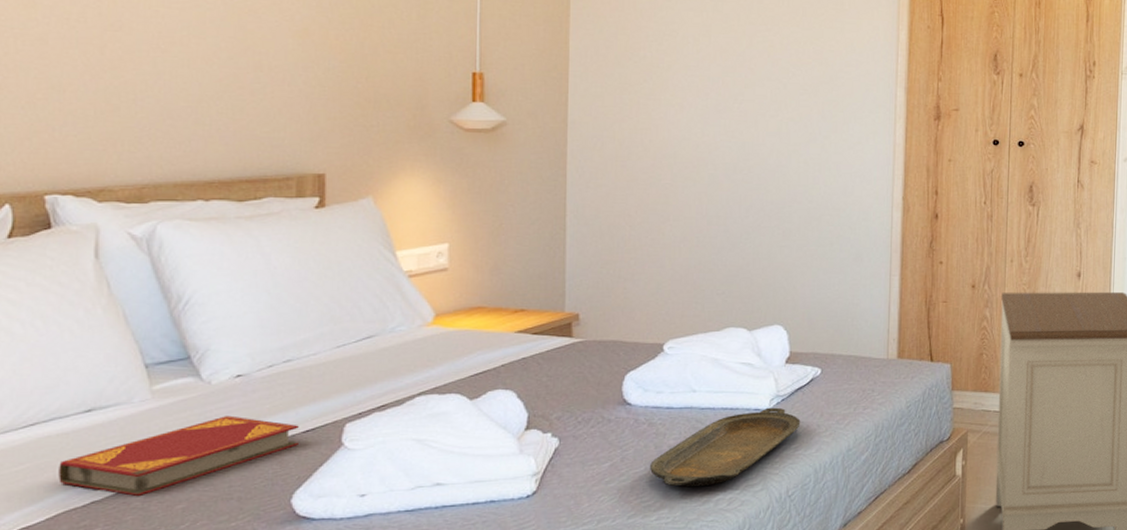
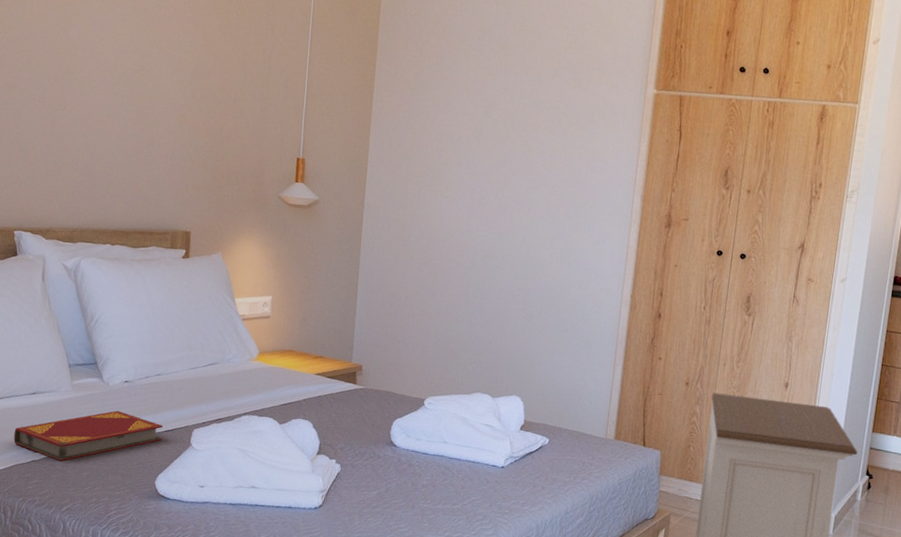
serving tray: present [650,407,801,487] -> none [407,465,529,524]

